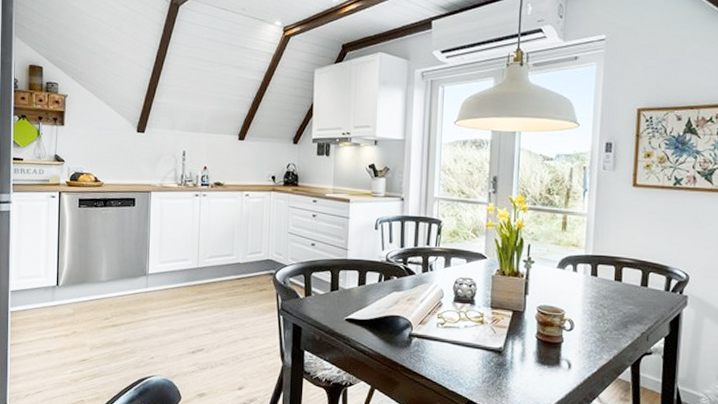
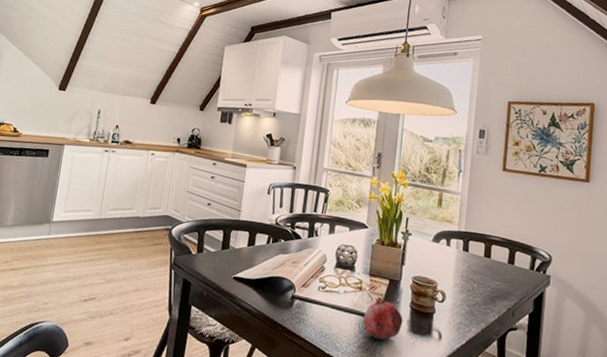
fruit: none [486,326,529,373] -> present [363,294,403,340]

